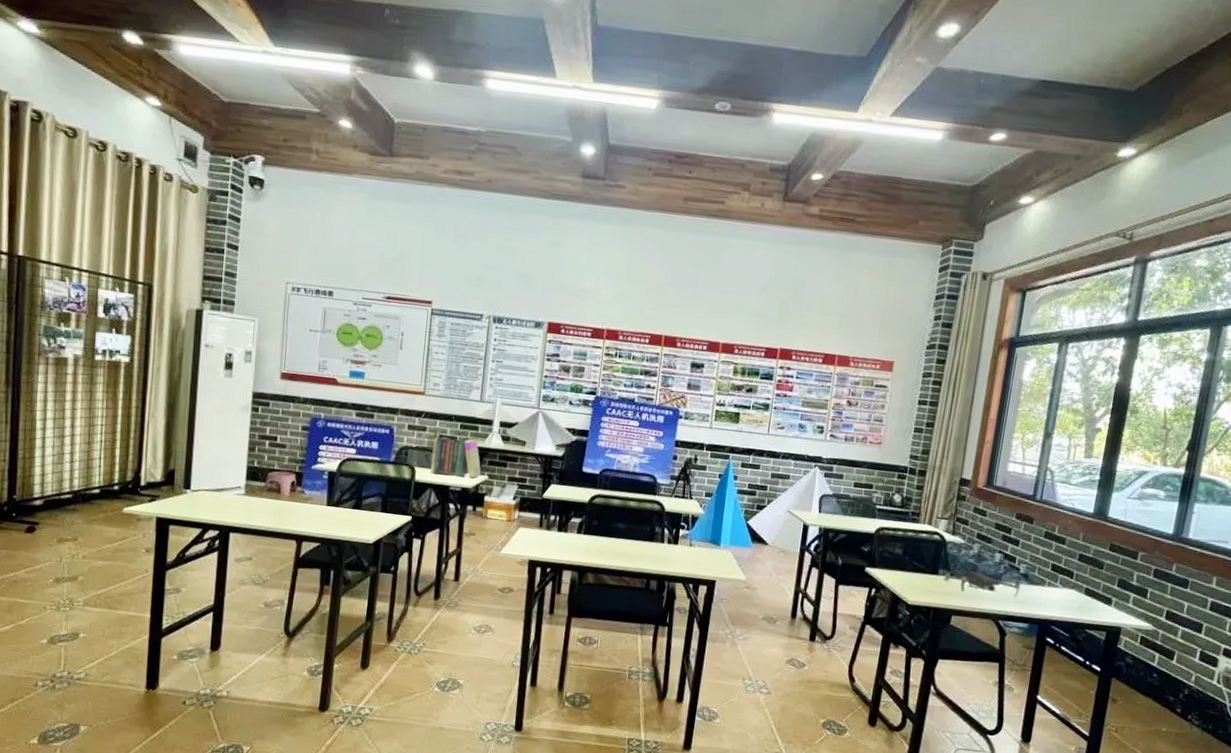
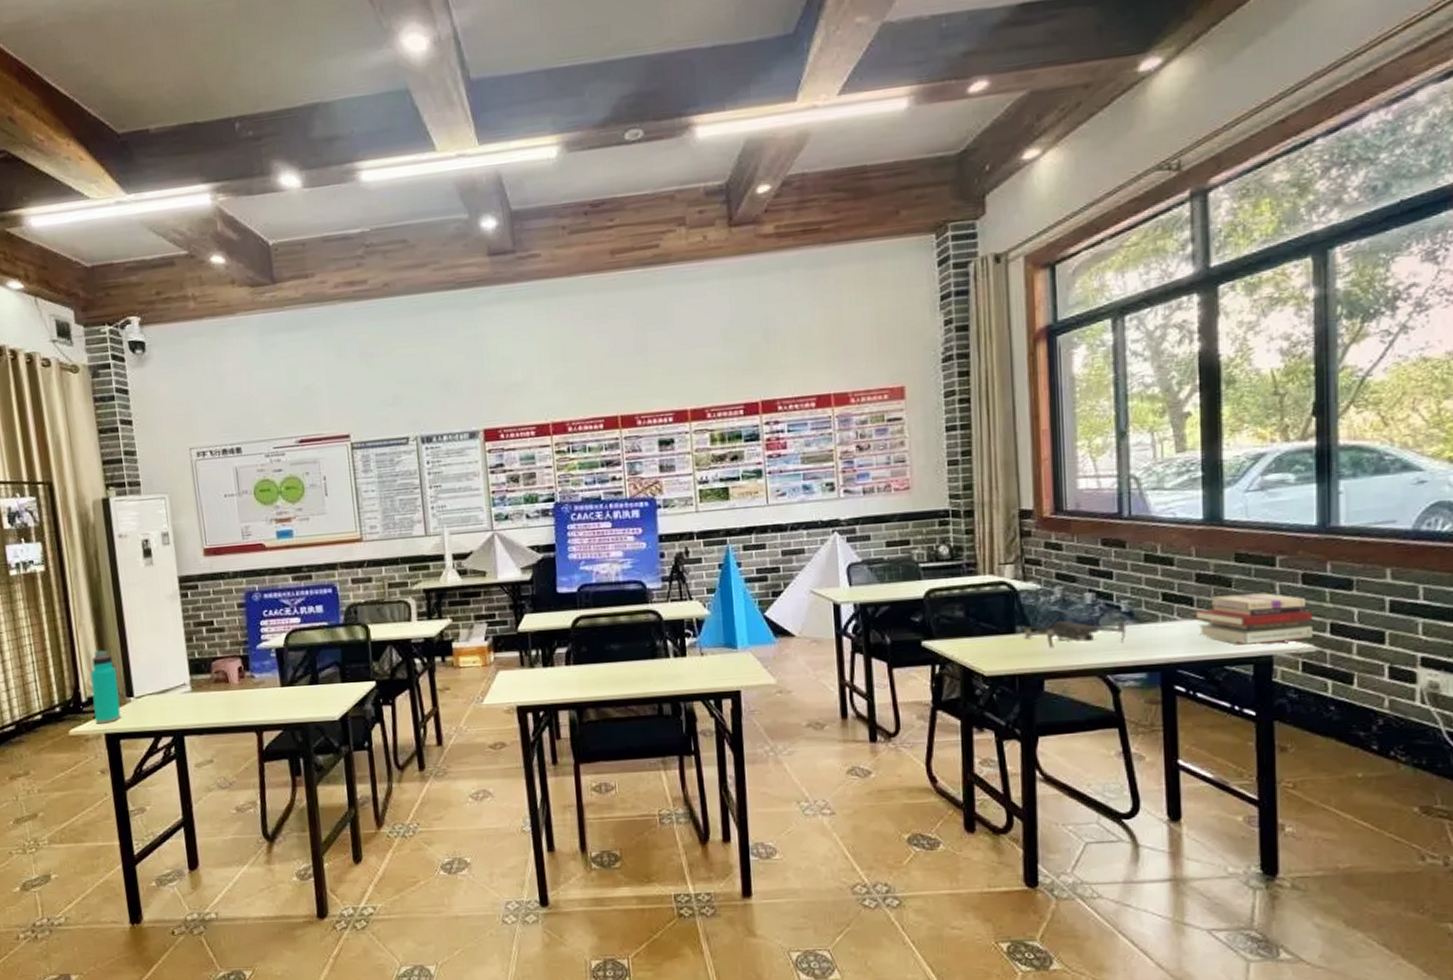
water bottle: none [150,442,178,509] -> present [90,649,122,724]
books: present [430,437,482,478] -> none [382,582,444,629]
books: none [1072,574,1156,621] -> present [1195,593,1313,645]

